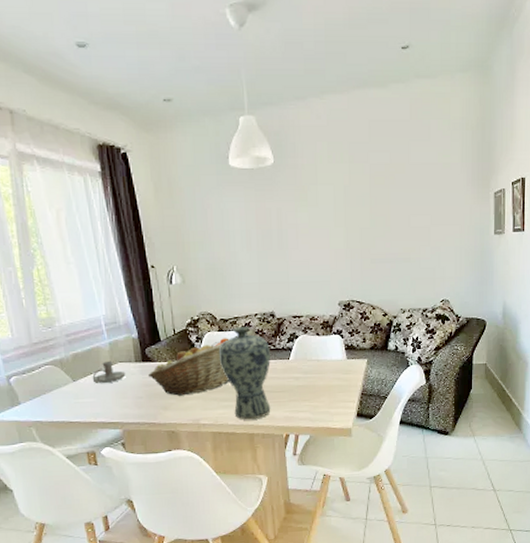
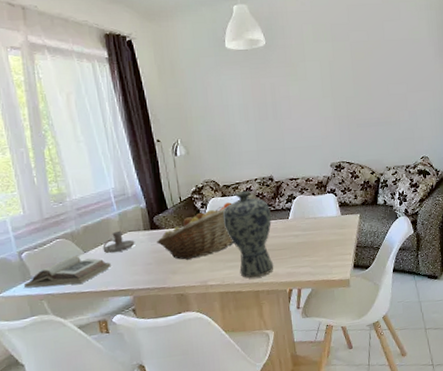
book: none [13,383,101,414] -> present [24,255,111,289]

